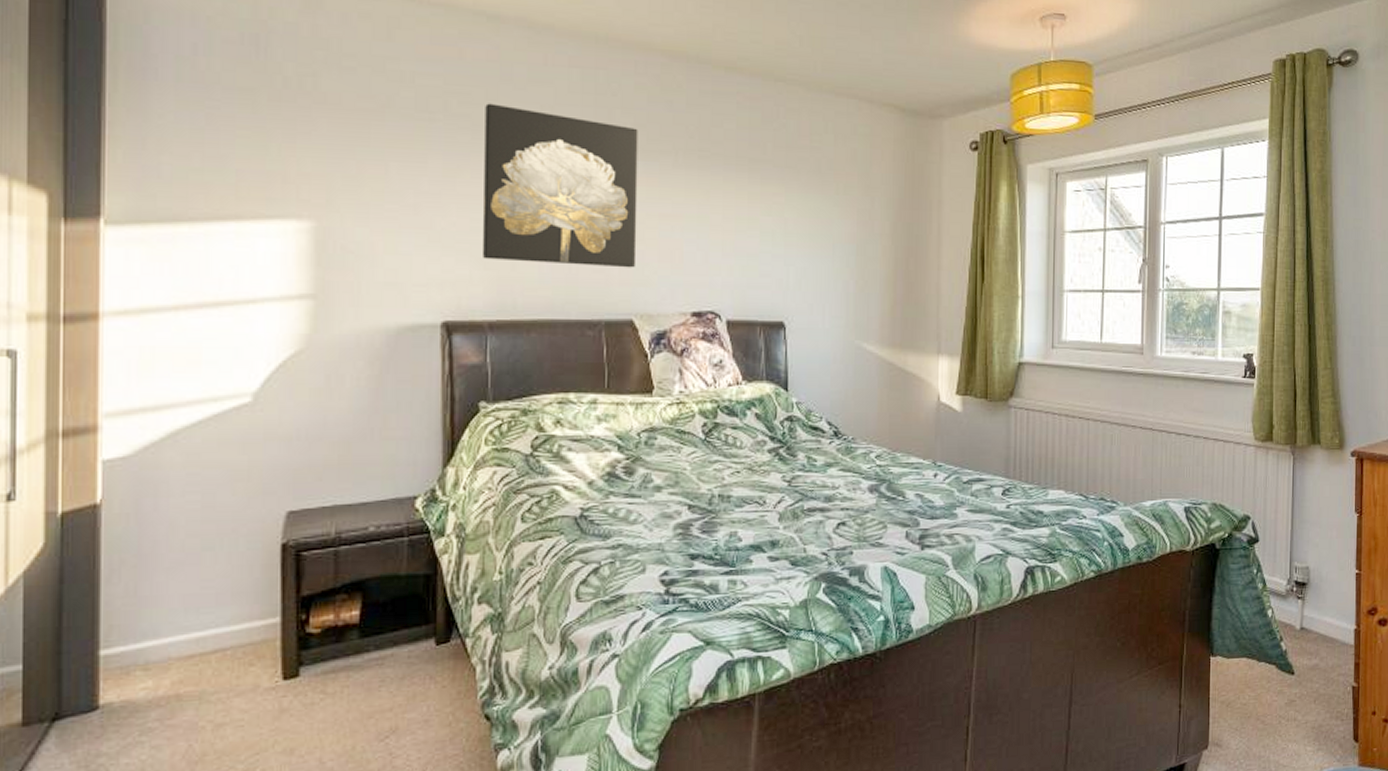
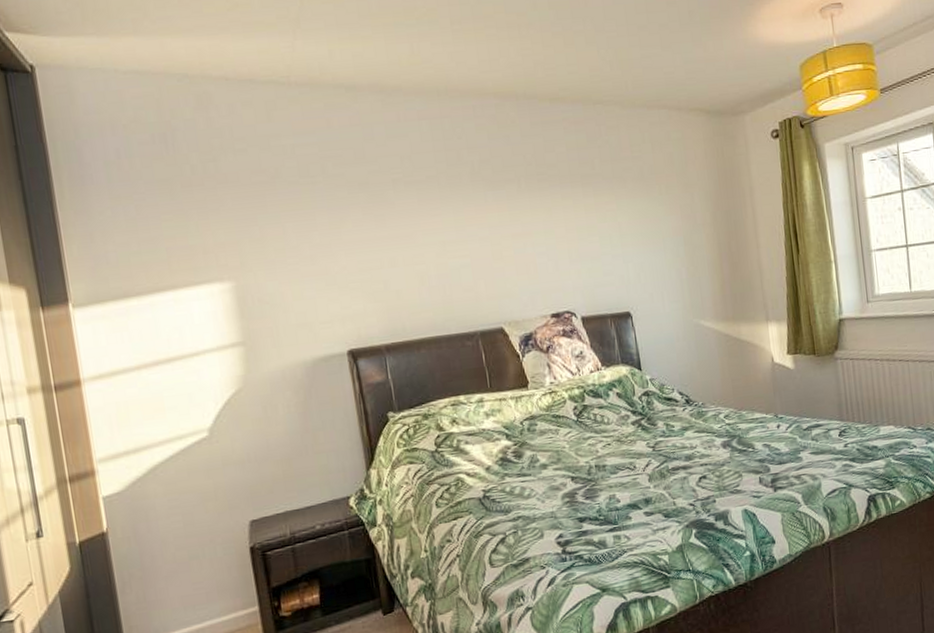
wall art: present [481,103,638,268] -> none [355,161,499,294]

